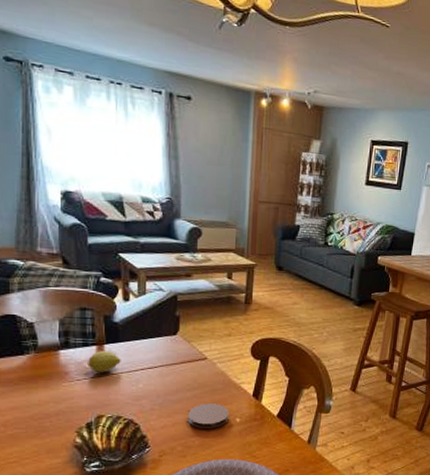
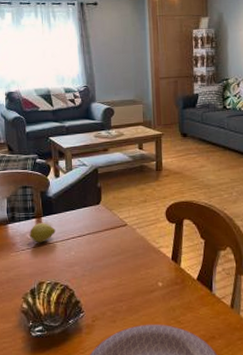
coaster: present [188,404,229,430] -> none [115,268,152,294]

